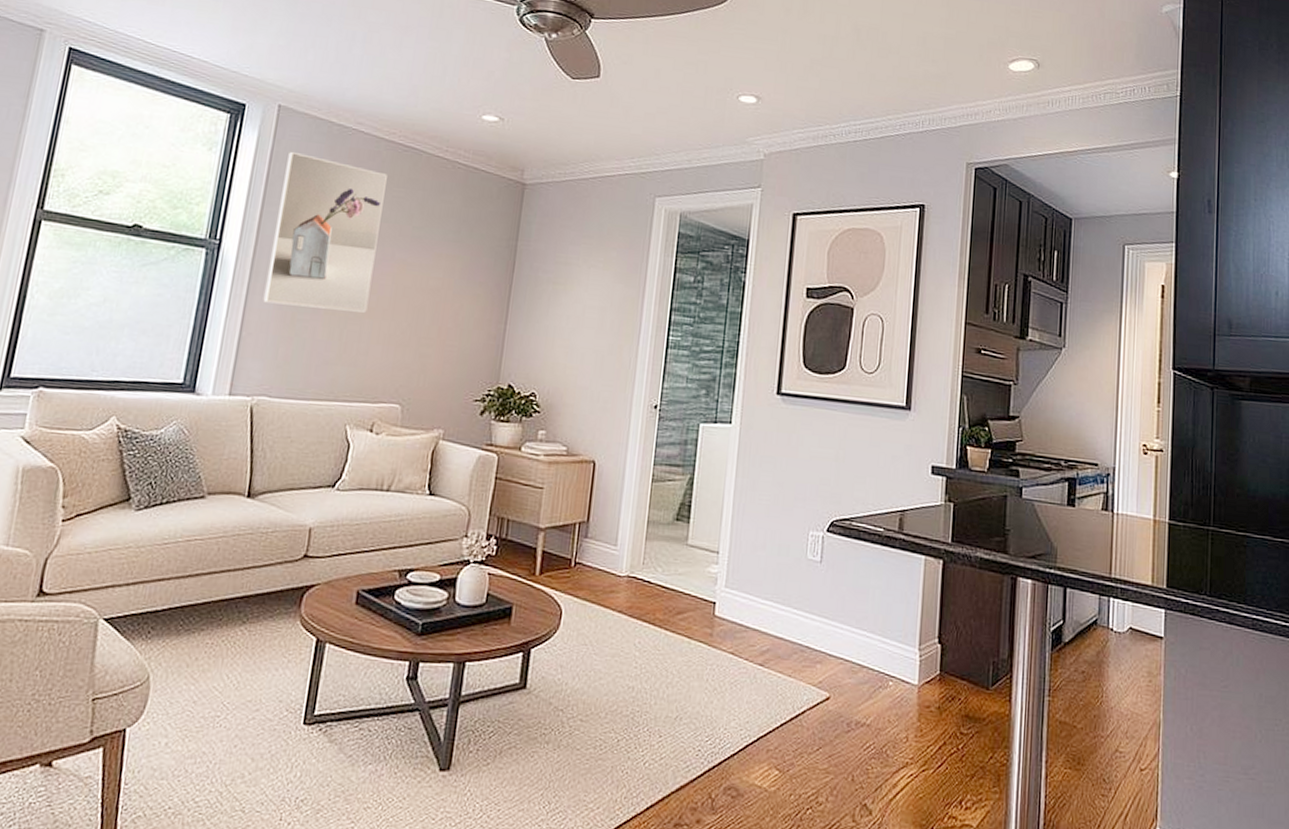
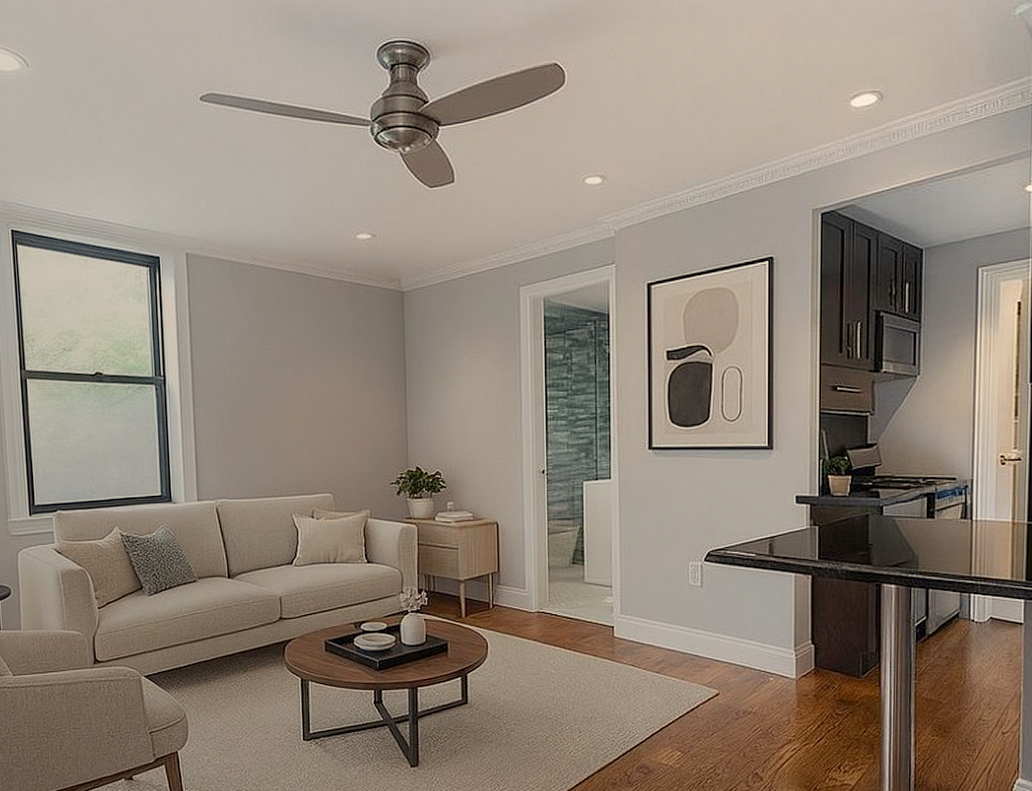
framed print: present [263,152,387,313] -> none [202,293,291,423]

